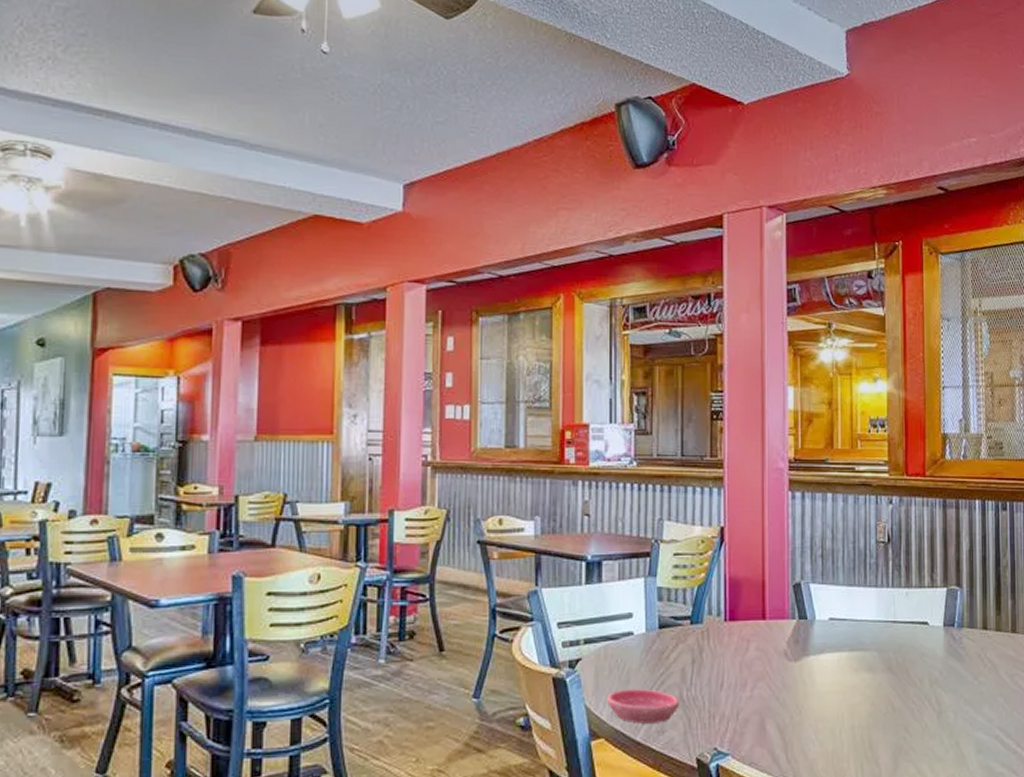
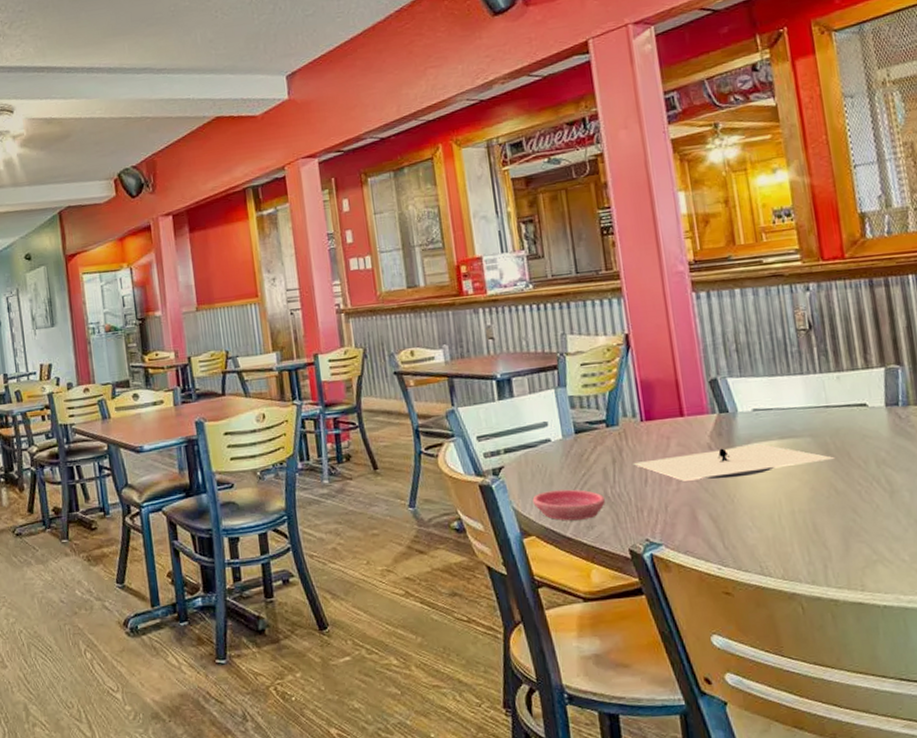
plate: none [711,655,896,688] -> present [632,444,835,481]

